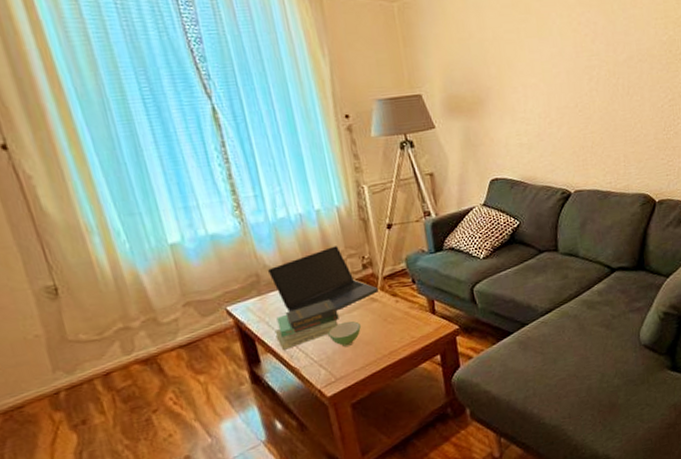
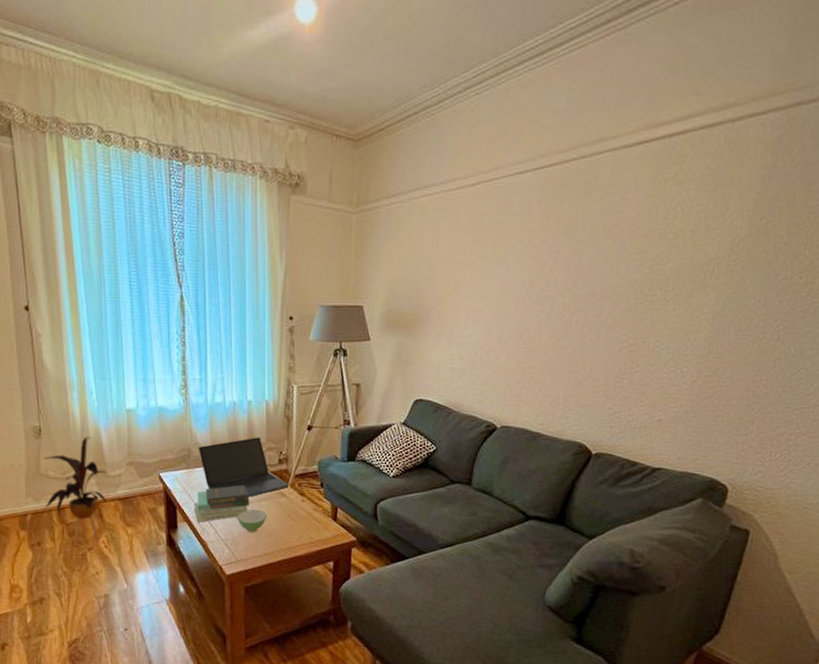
house plant: none [67,284,167,414] -> present [43,436,107,547]

